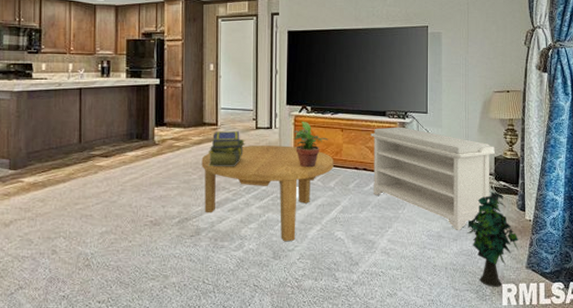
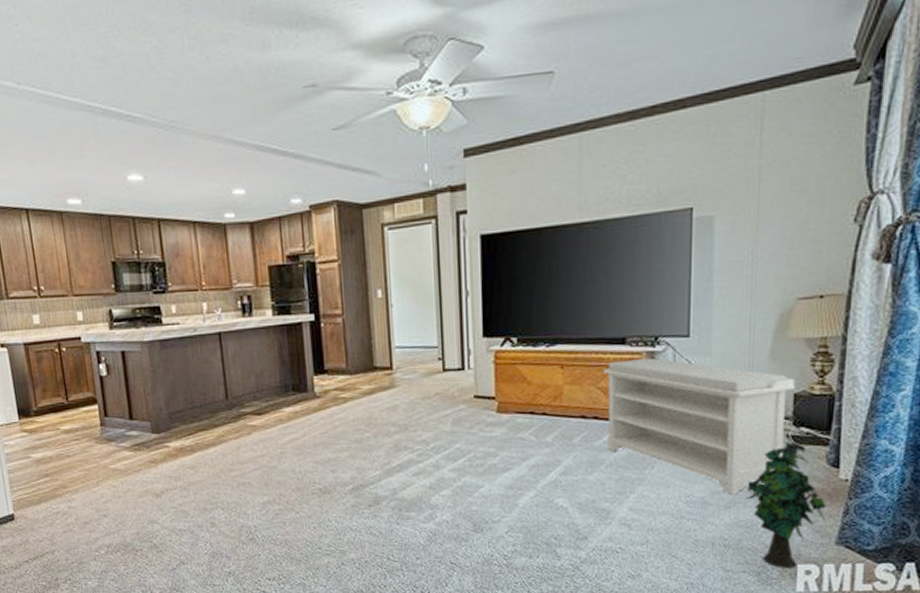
coffee table: present [201,145,334,241] -> none [375,391,551,510]
stack of books: present [209,131,246,167] -> none [383,376,431,422]
potted plant: present [293,122,328,168] -> none [494,358,542,419]

